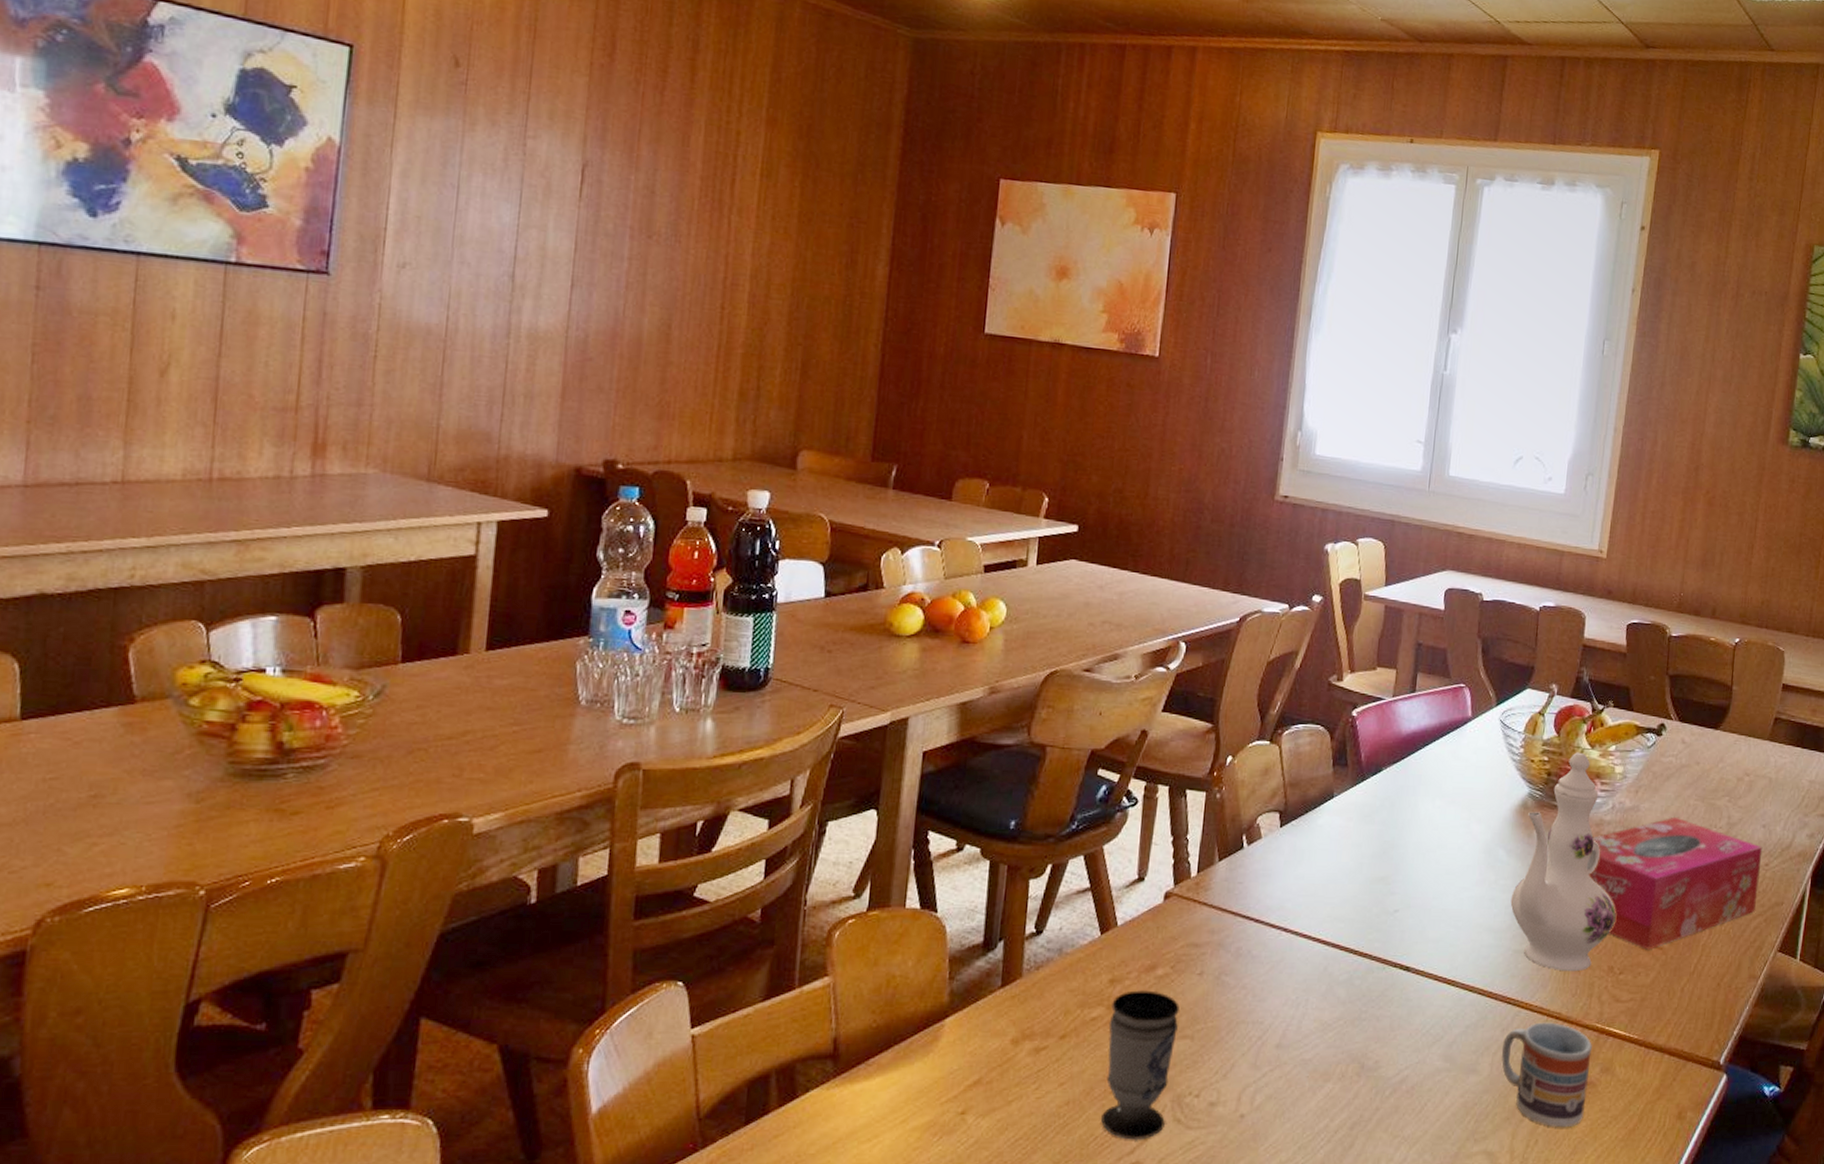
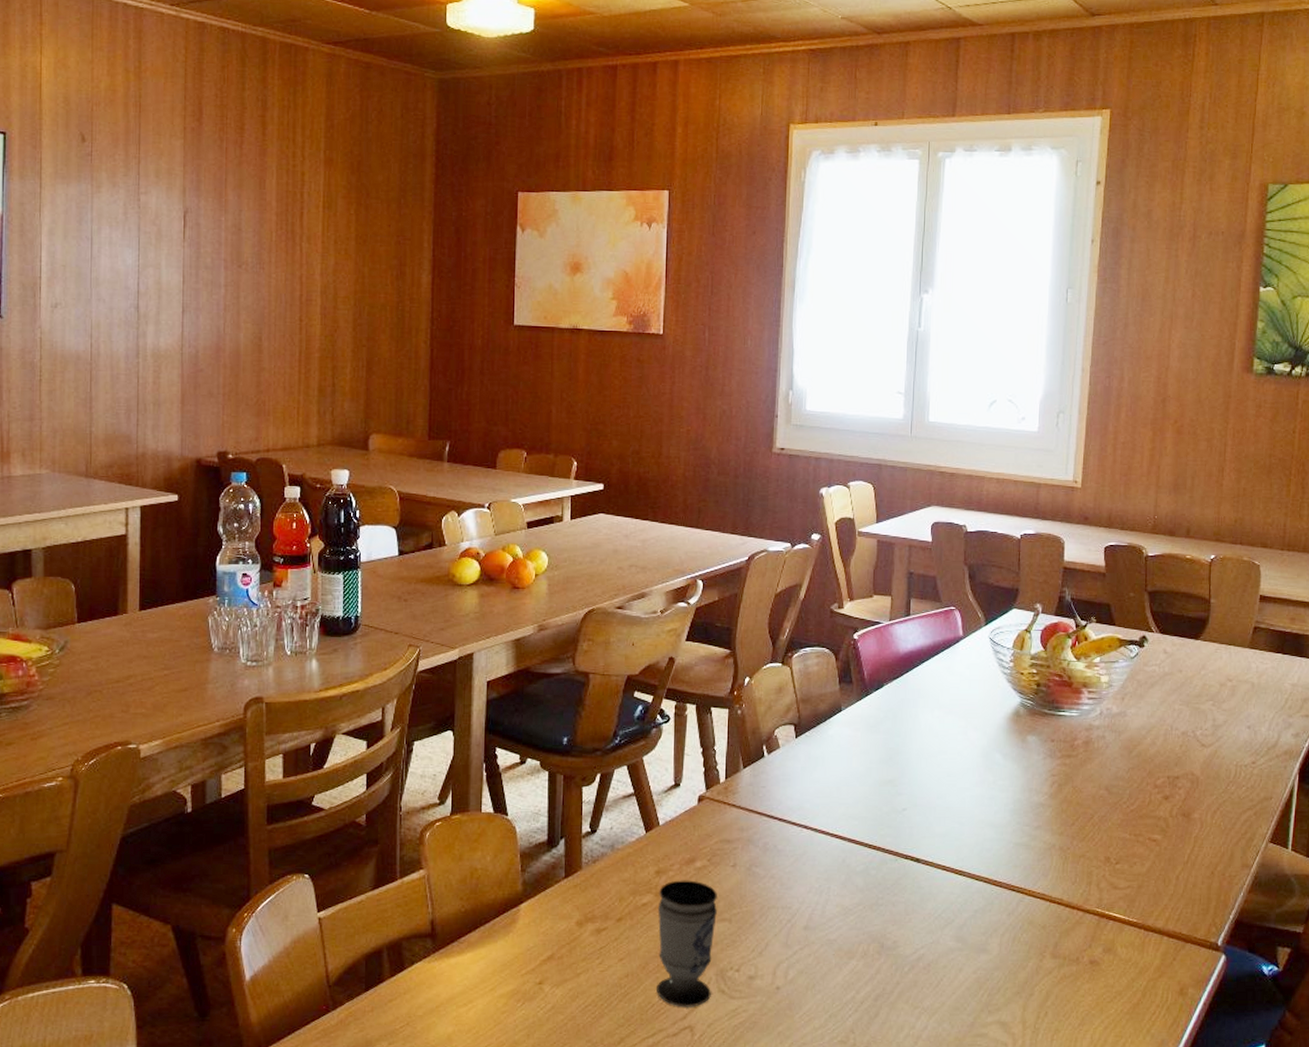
cup: present [1502,1022,1592,1128] -> none [1009,907,1094,1002]
ewer: present [1510,752,1616,972] -> none [1009,664,1109,862]
tissue box: present [1588,816,1763,950] -> none [1081,720,1249,842]

